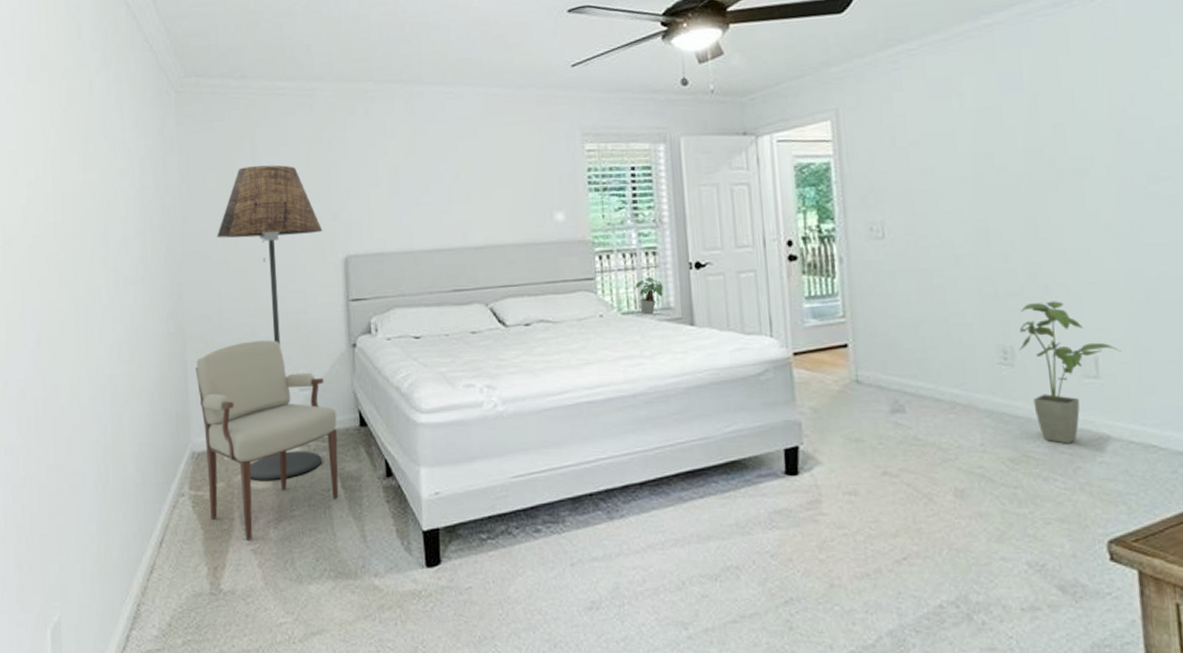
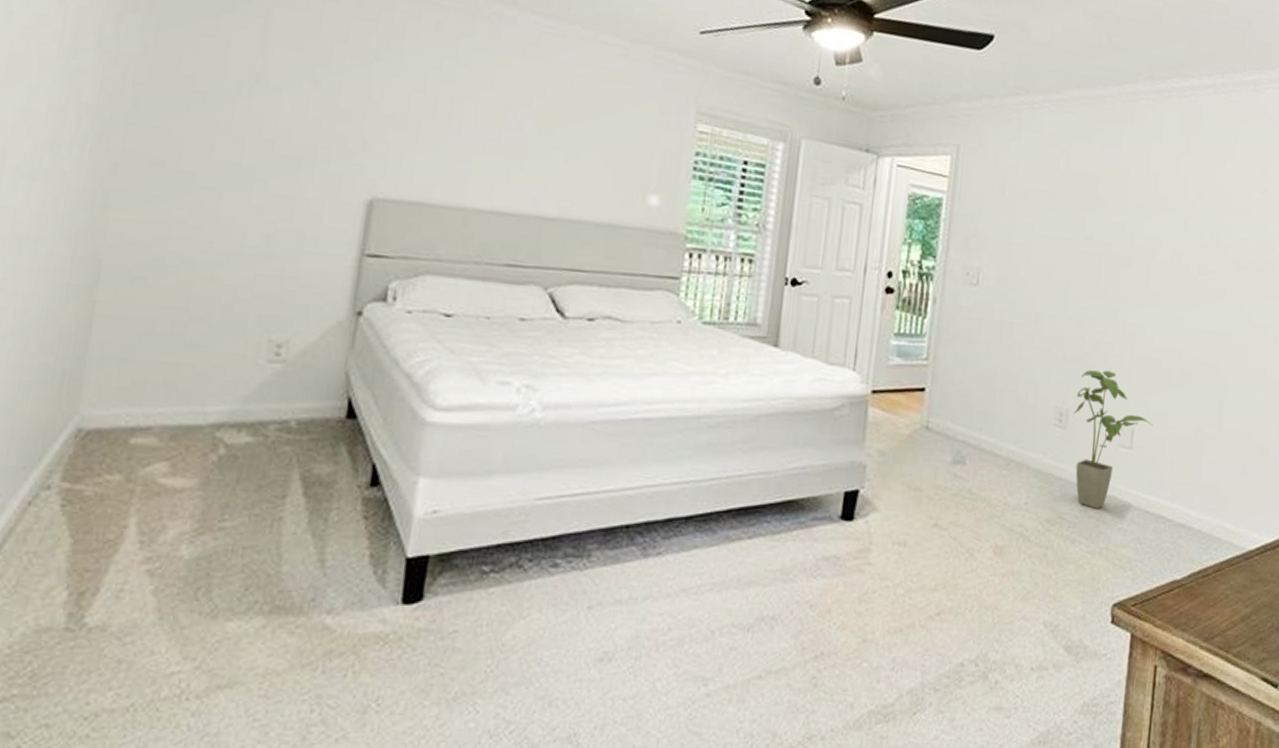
armchair: present [195,340,339,541] -> none [89,286,316,557]
floor lamp: present [217,165,323,481] -> none [166,54,346,479]
potted plant: present [635,277,664,314] -> none [723,286,753,328]

